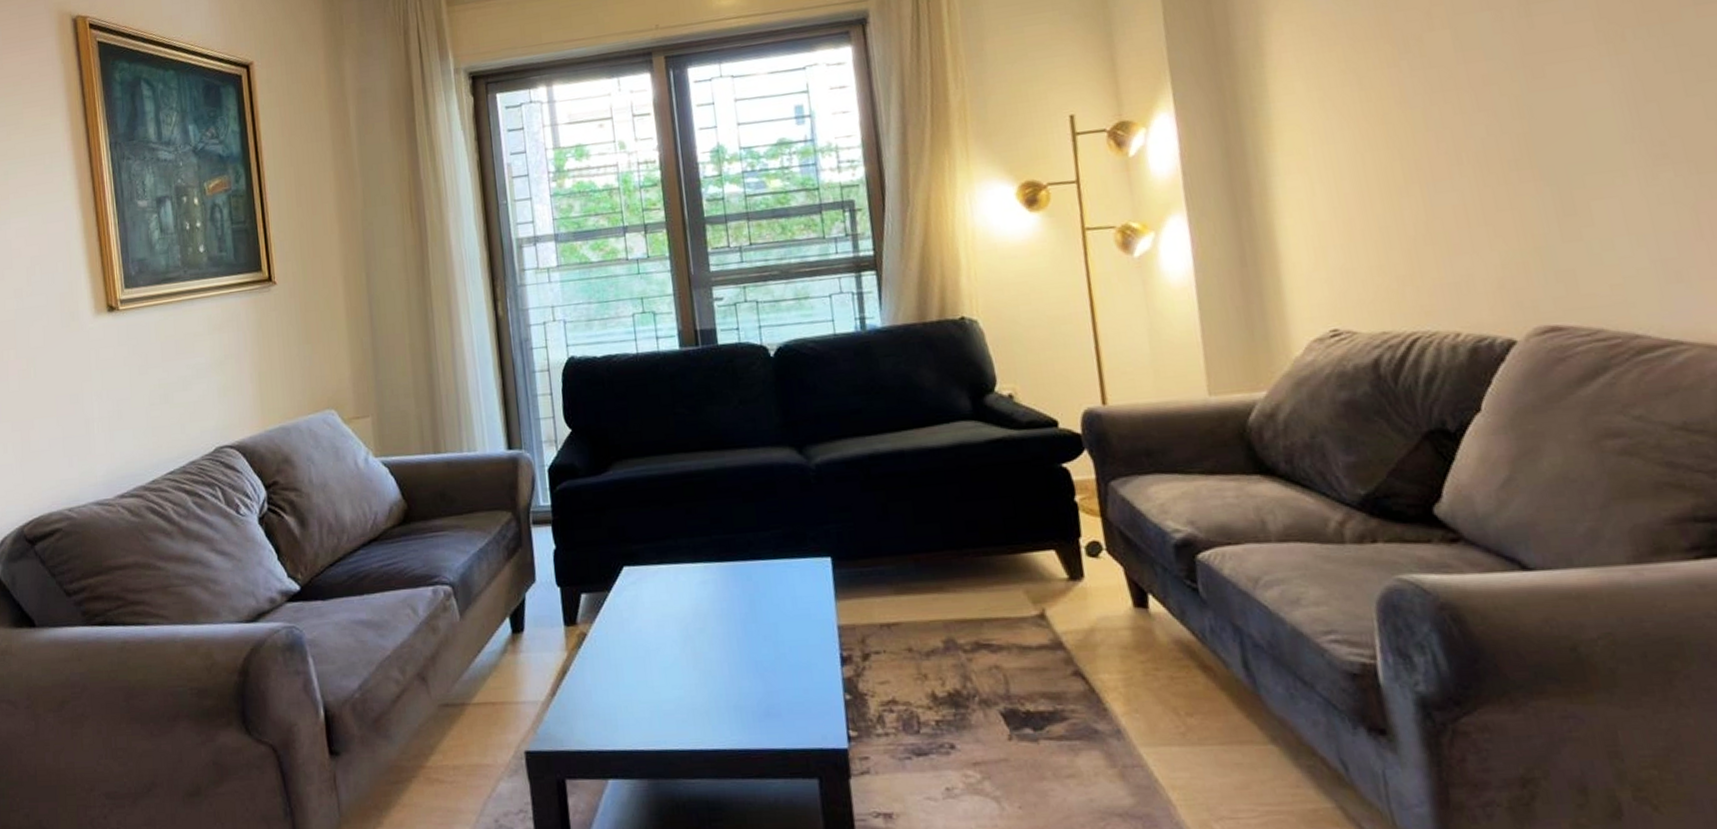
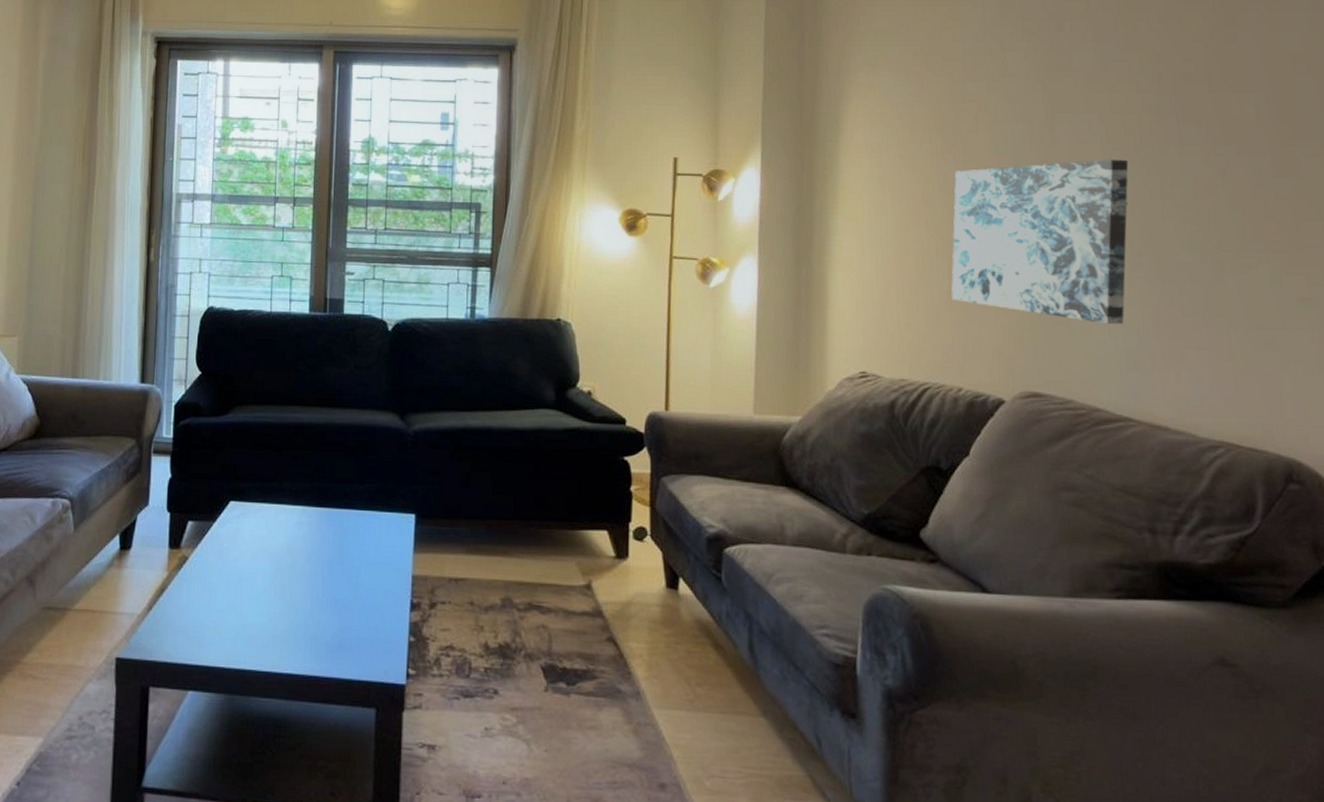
wall art: none [1413,33,1655,234] -> present [951,159,1129,325]

